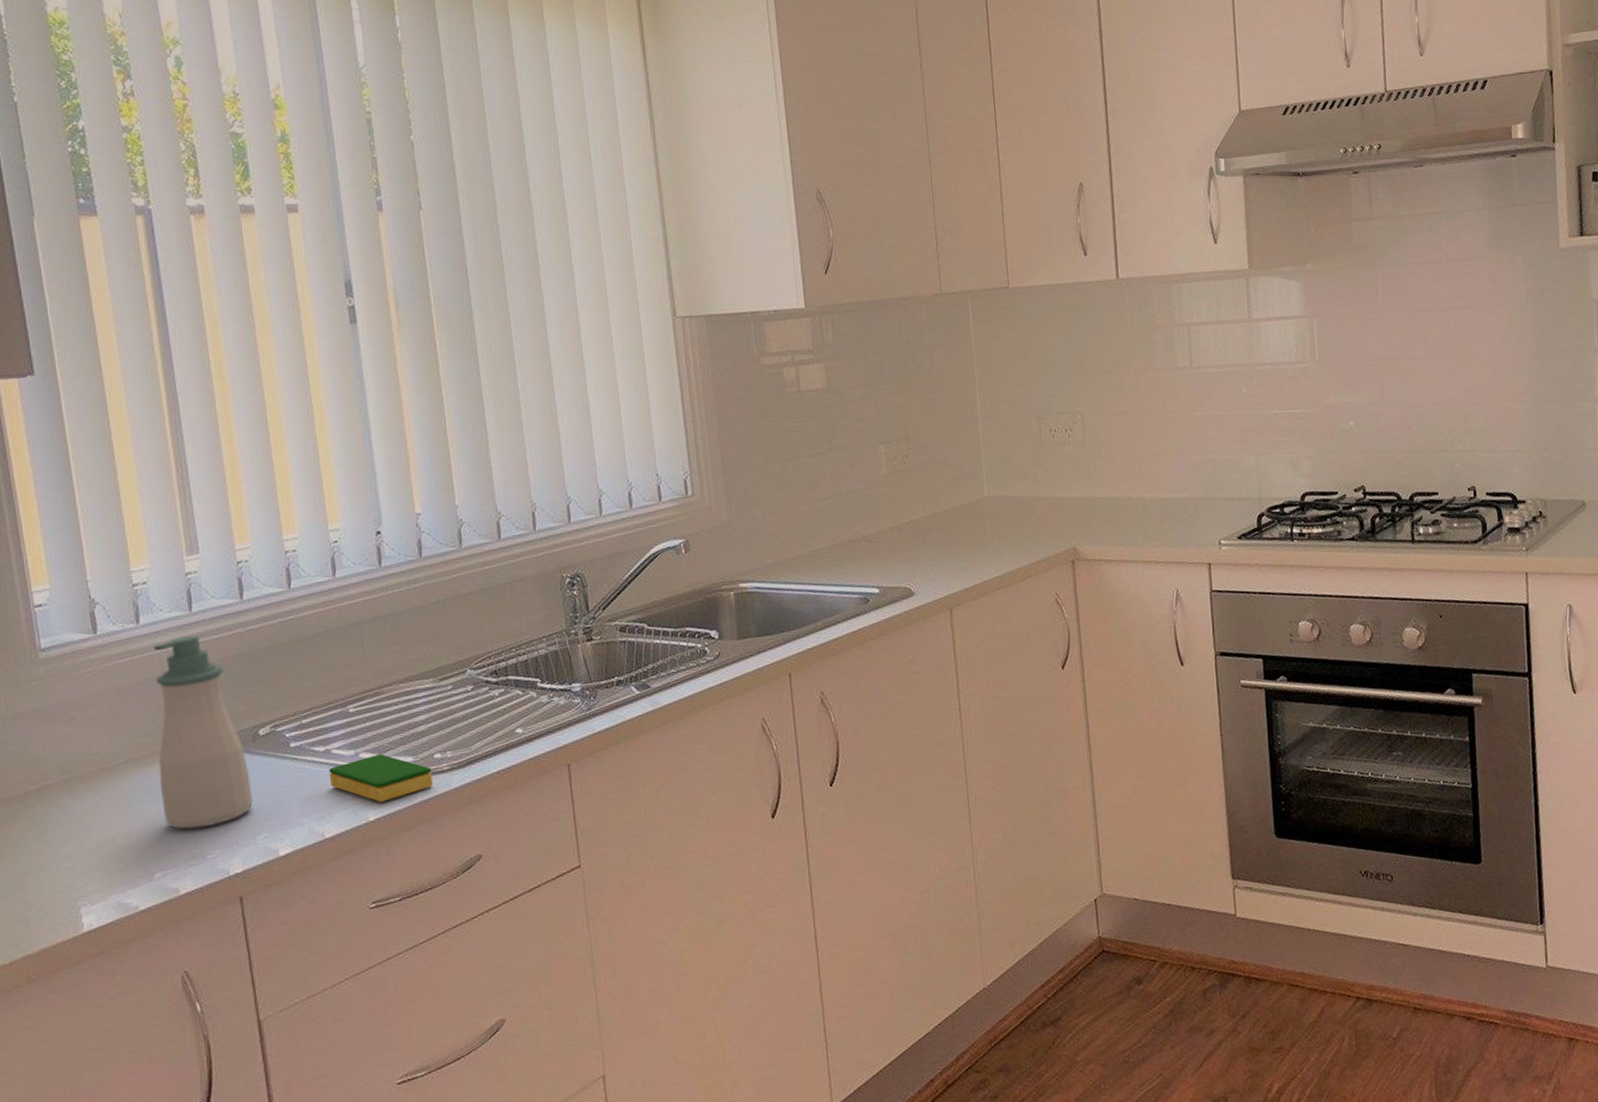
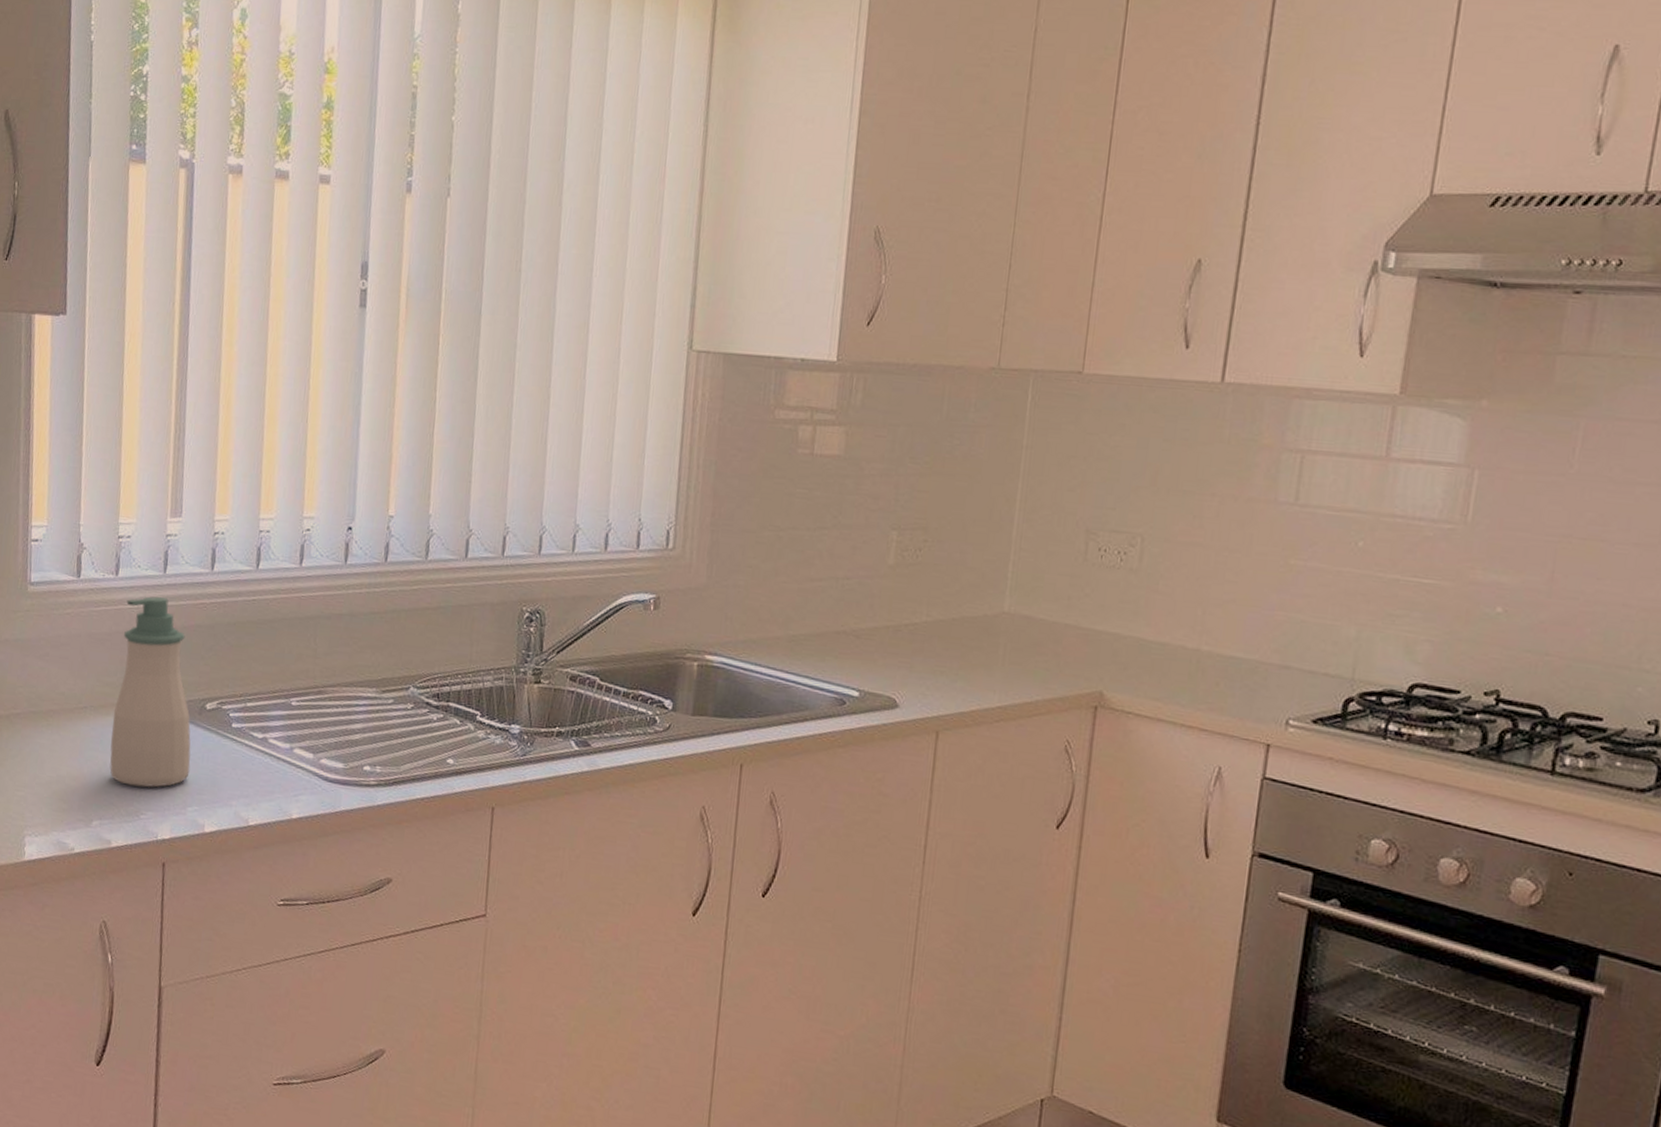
dish sponge: present [328,754,433,802] -> none [262,753,359,803]

